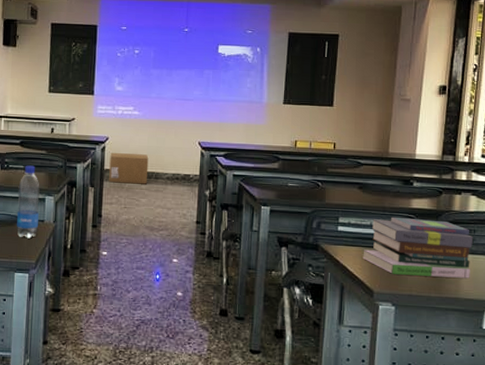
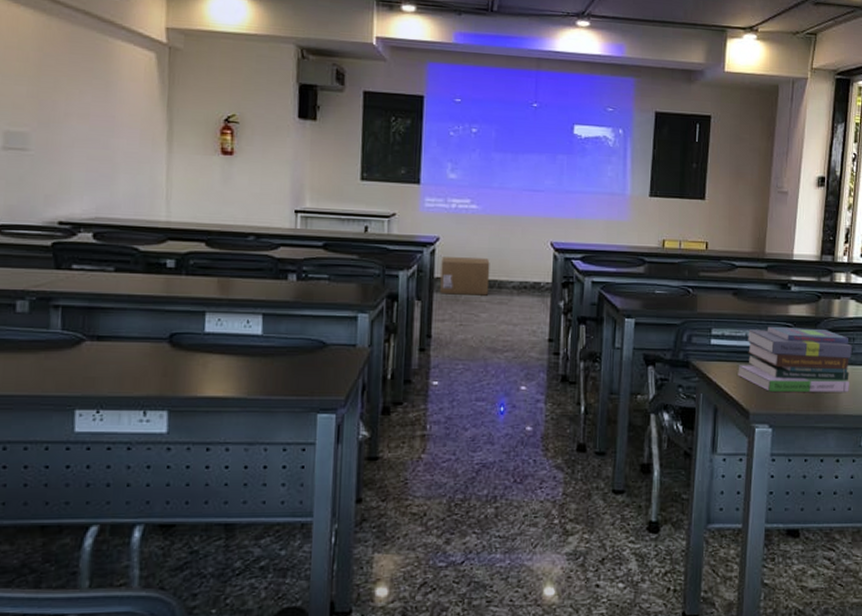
bottle: present [16,165,40,239] -> none [318,274,351,369]

